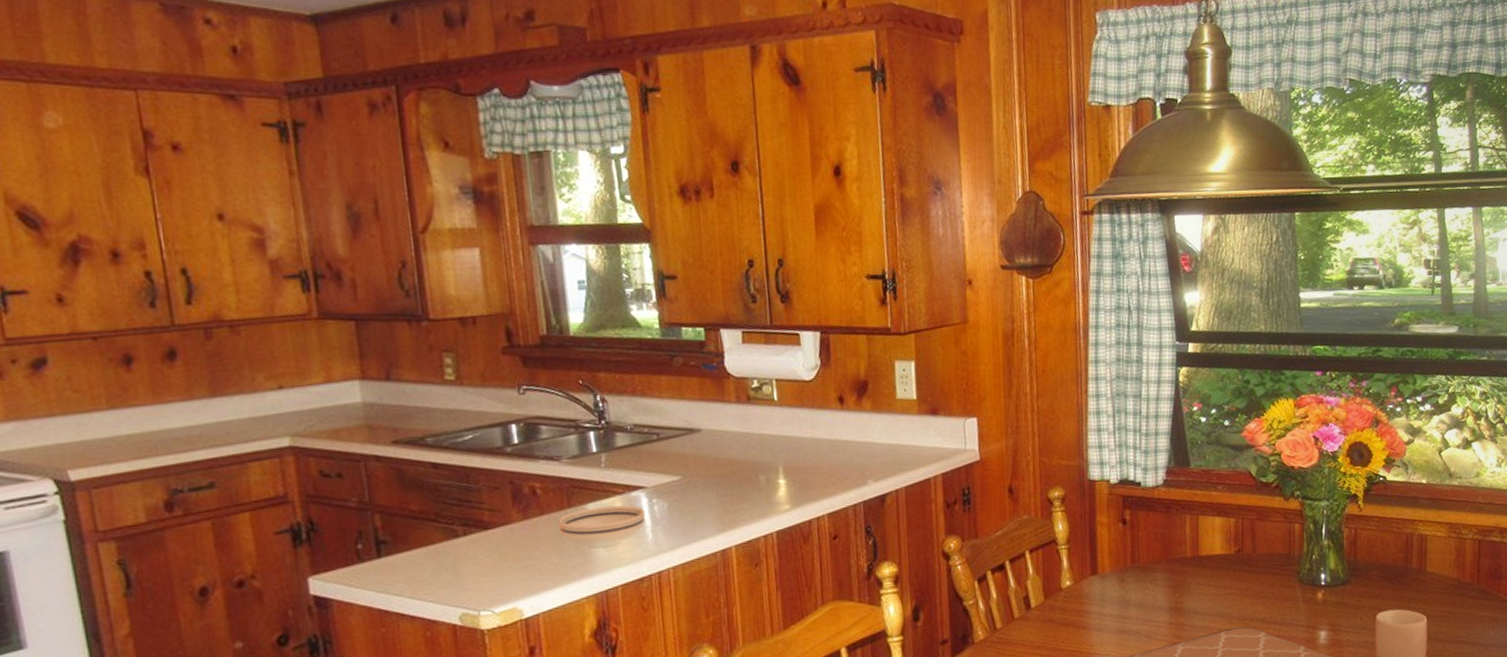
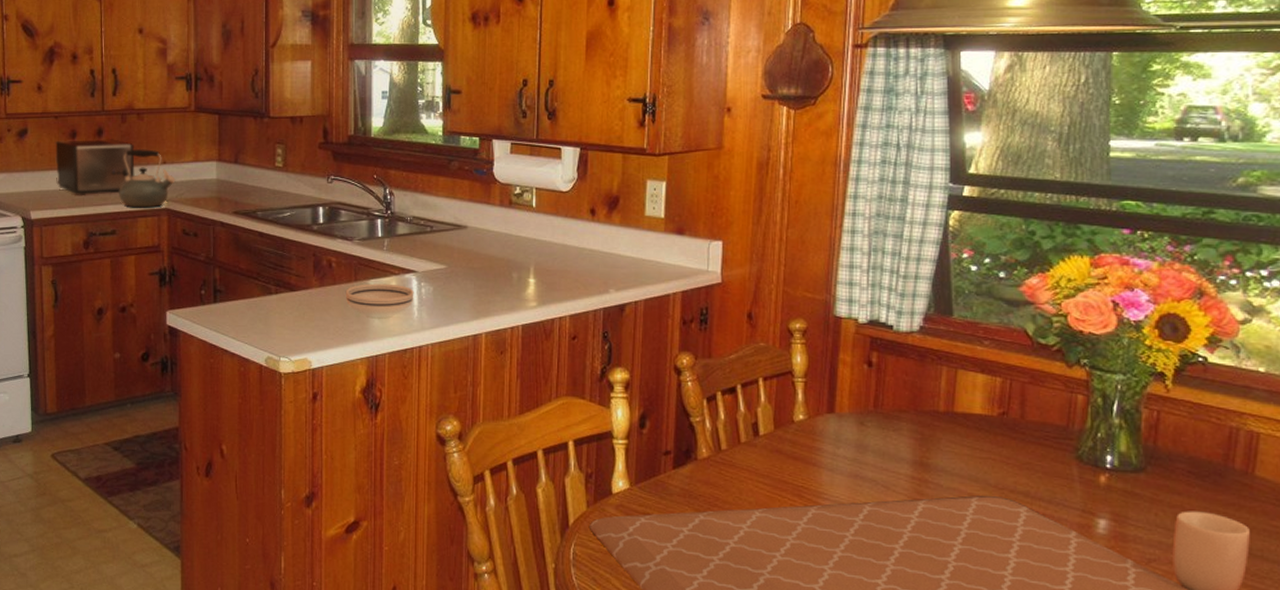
toaster: none [97,361,236,443] -> present [54,138,135,196]
kettle: none [213,371,301,450] -> present [119,148,176,208]

